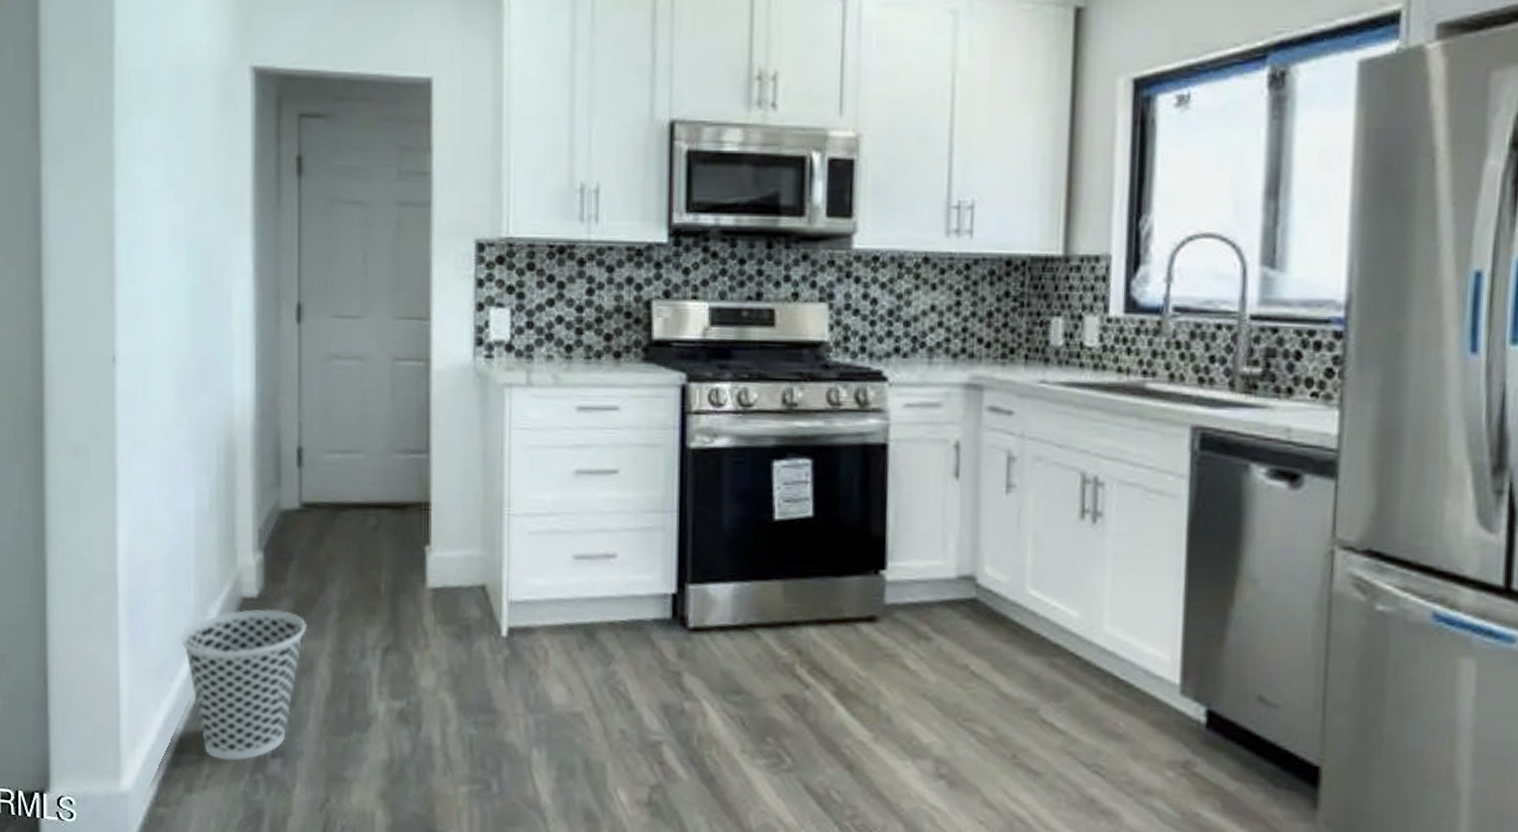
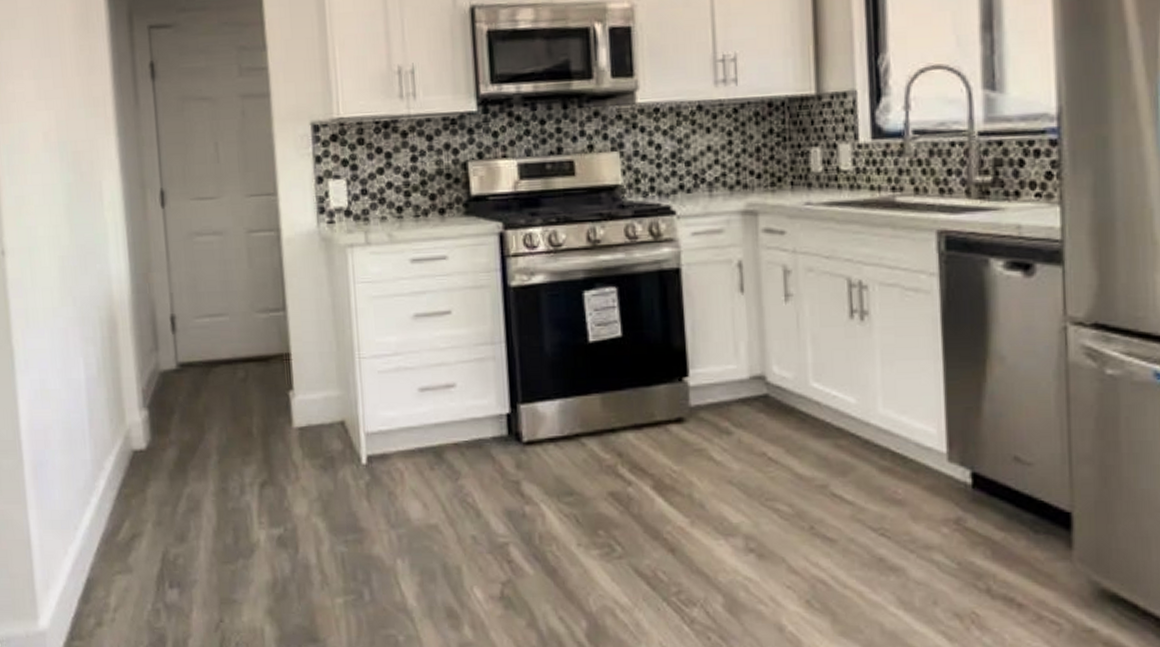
wastebasket: present [182,609,308,761] -> none [82,459,192,594]

